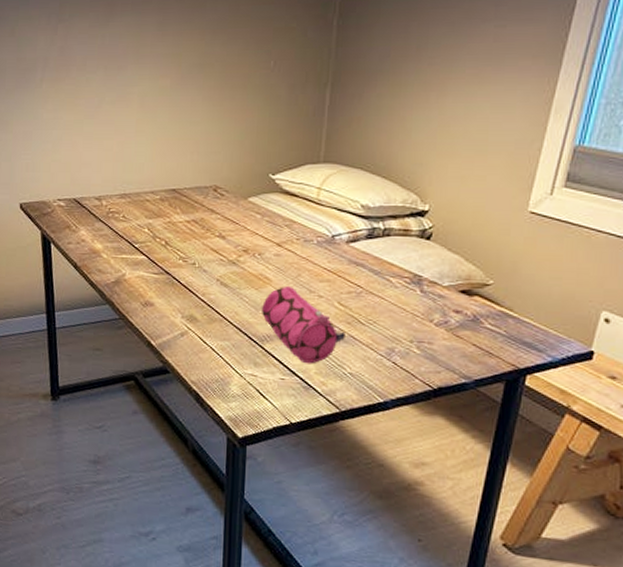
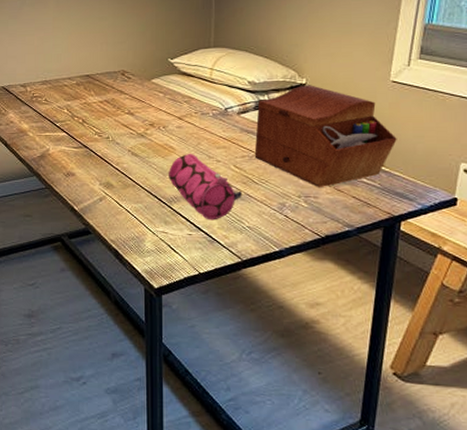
sewing box: none [362,212,530,333] -> present [254,85,397,188]

